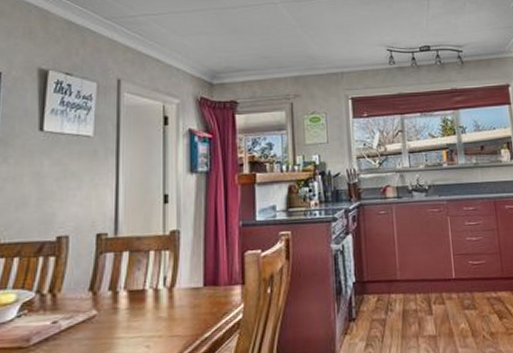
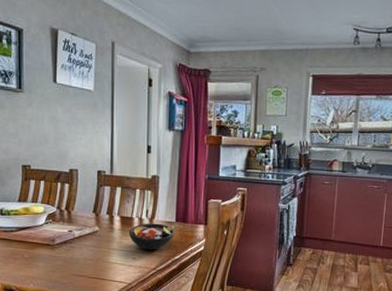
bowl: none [139,291,203,332] -> present [128,223,175,250]

